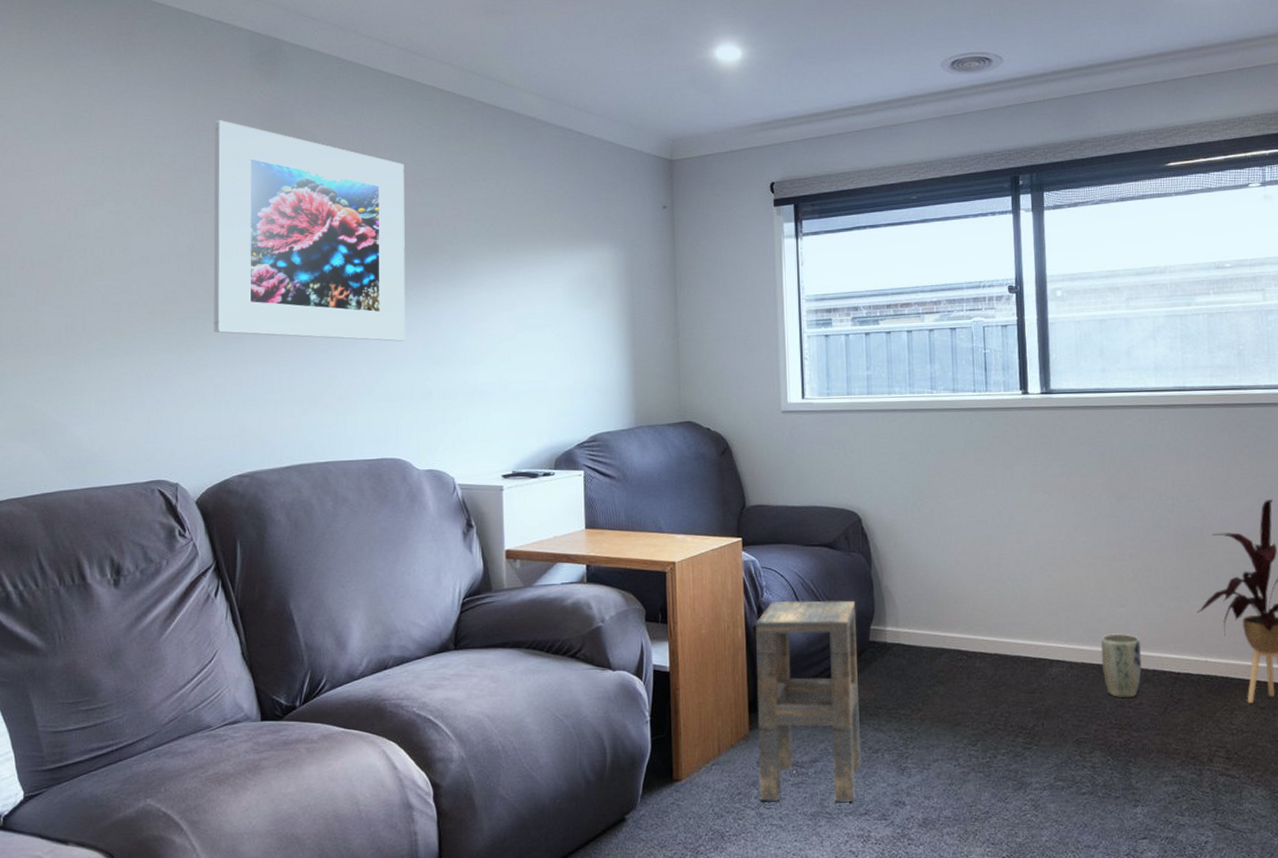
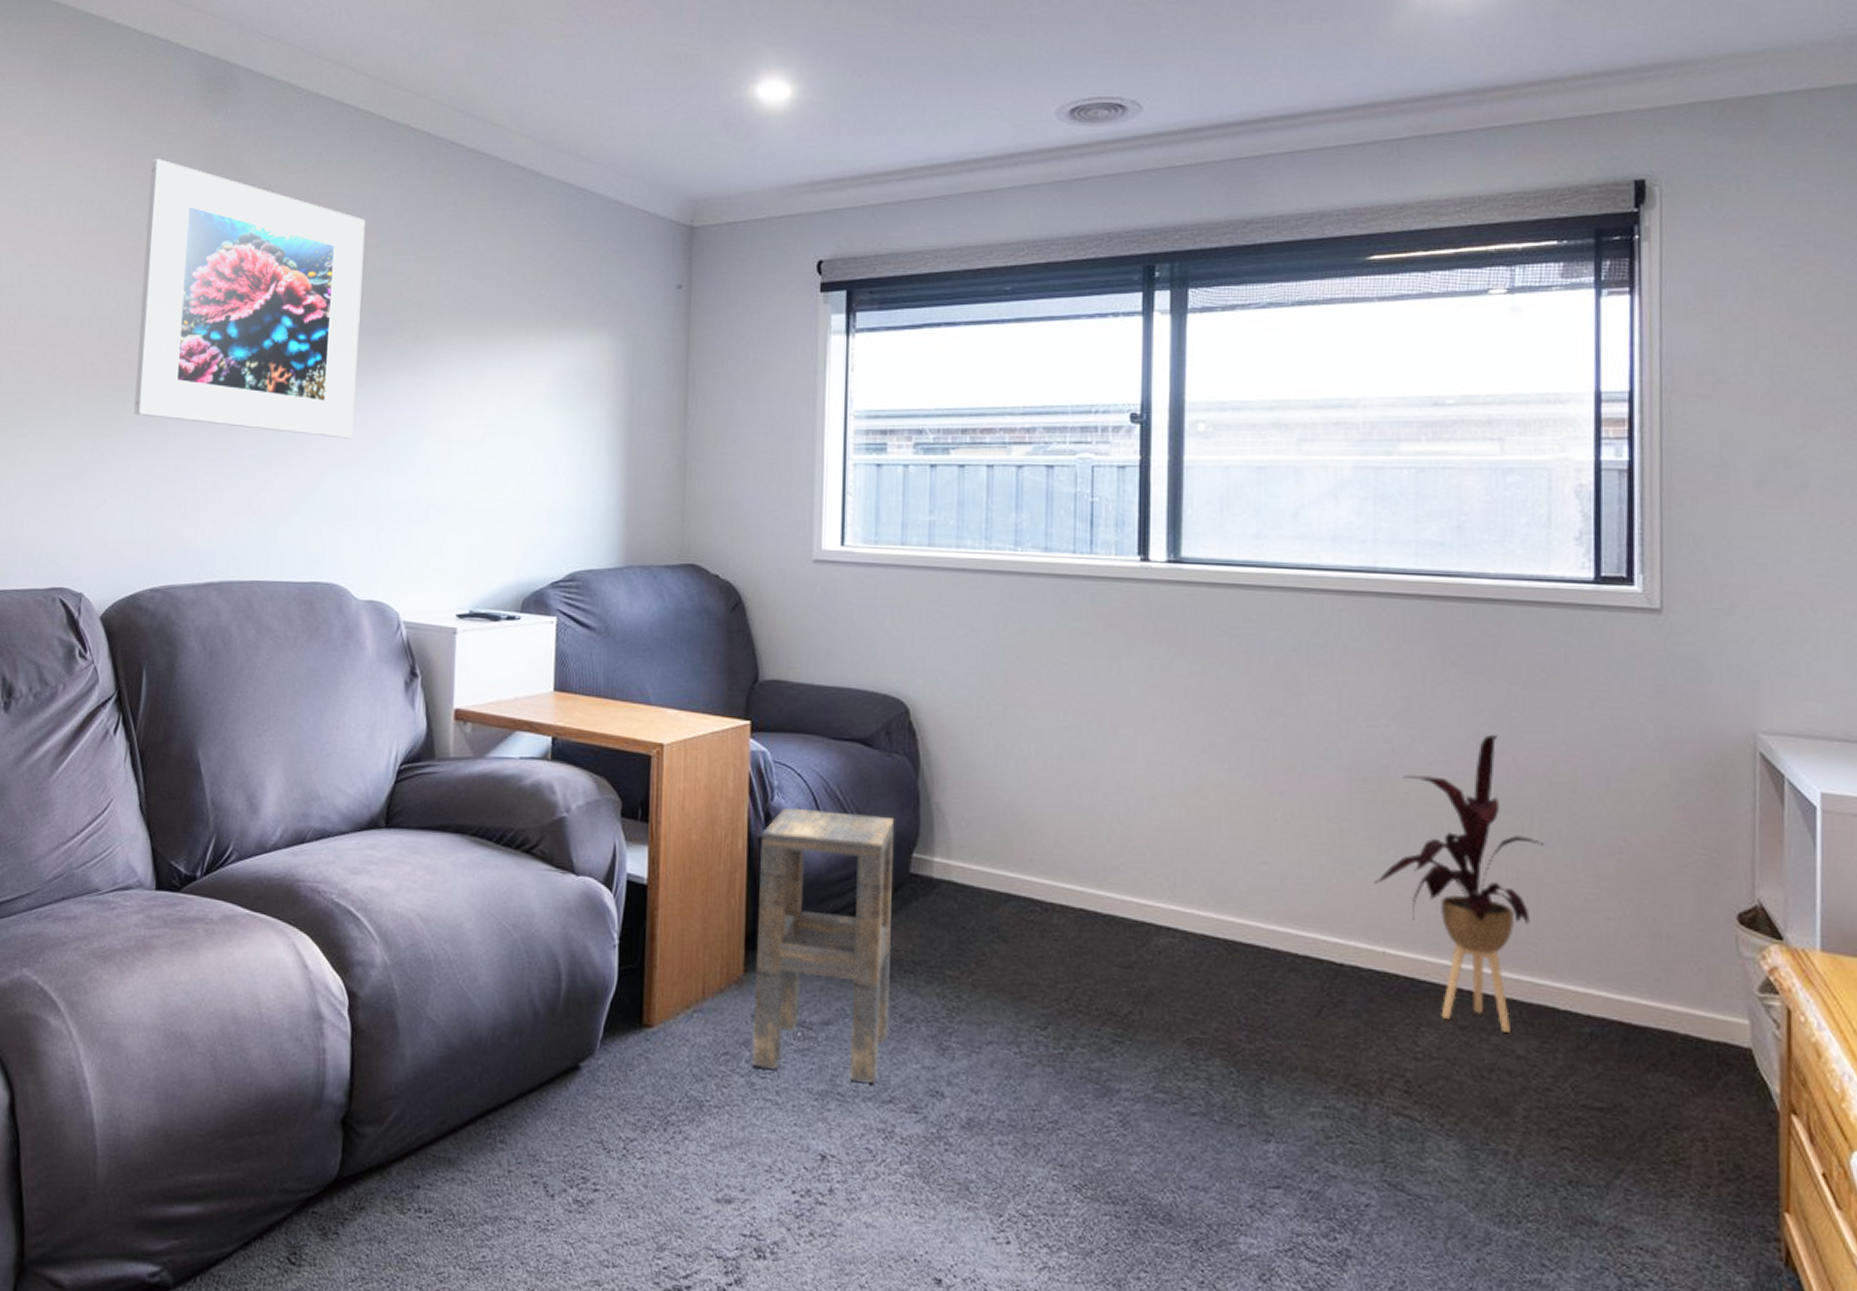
plant pot: present [1101,633,1142,699] -> none [1230,898,1289,991]

